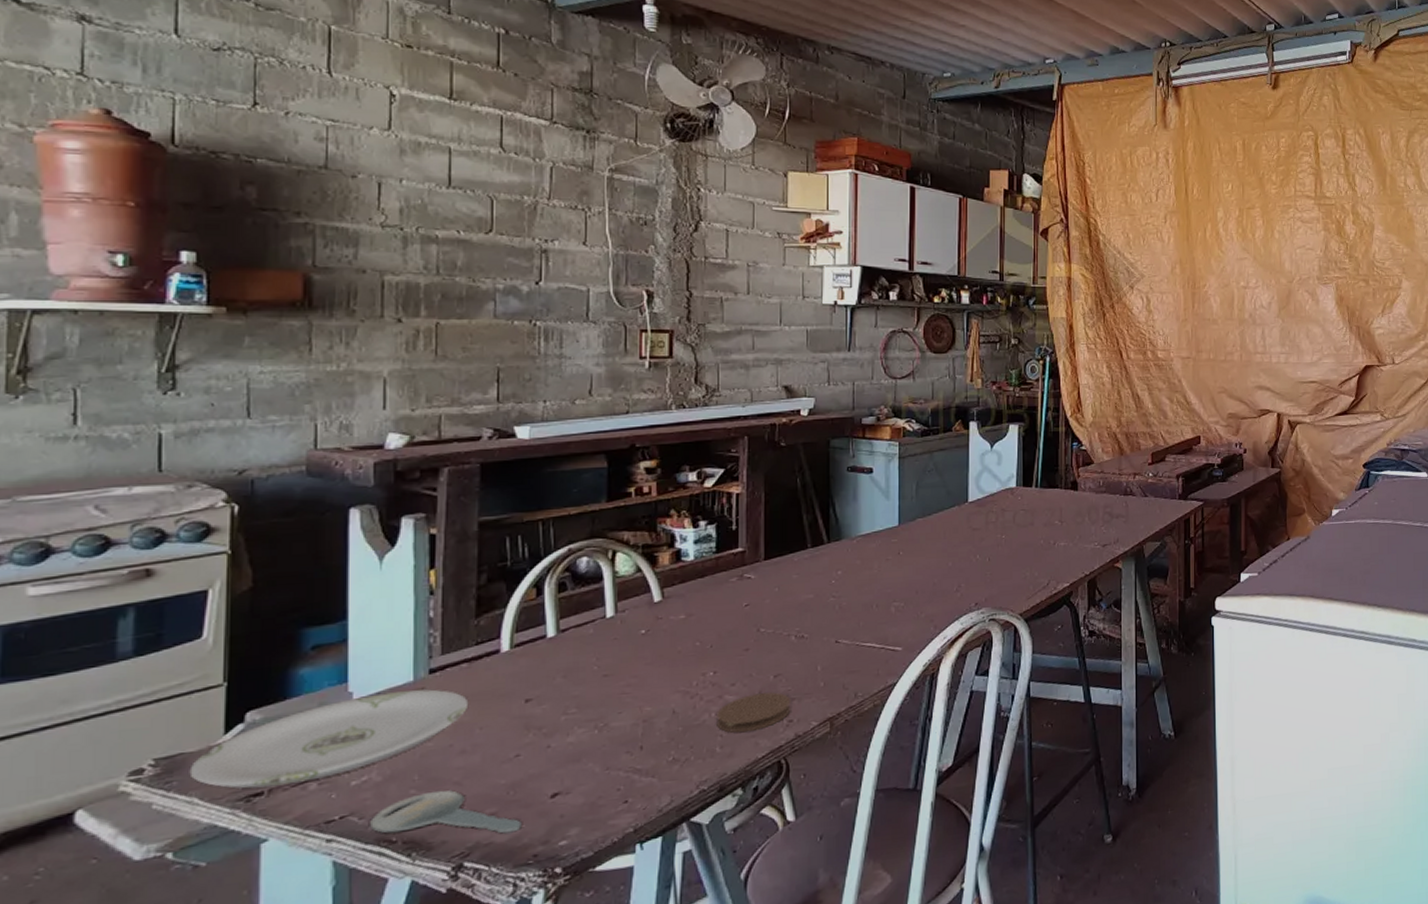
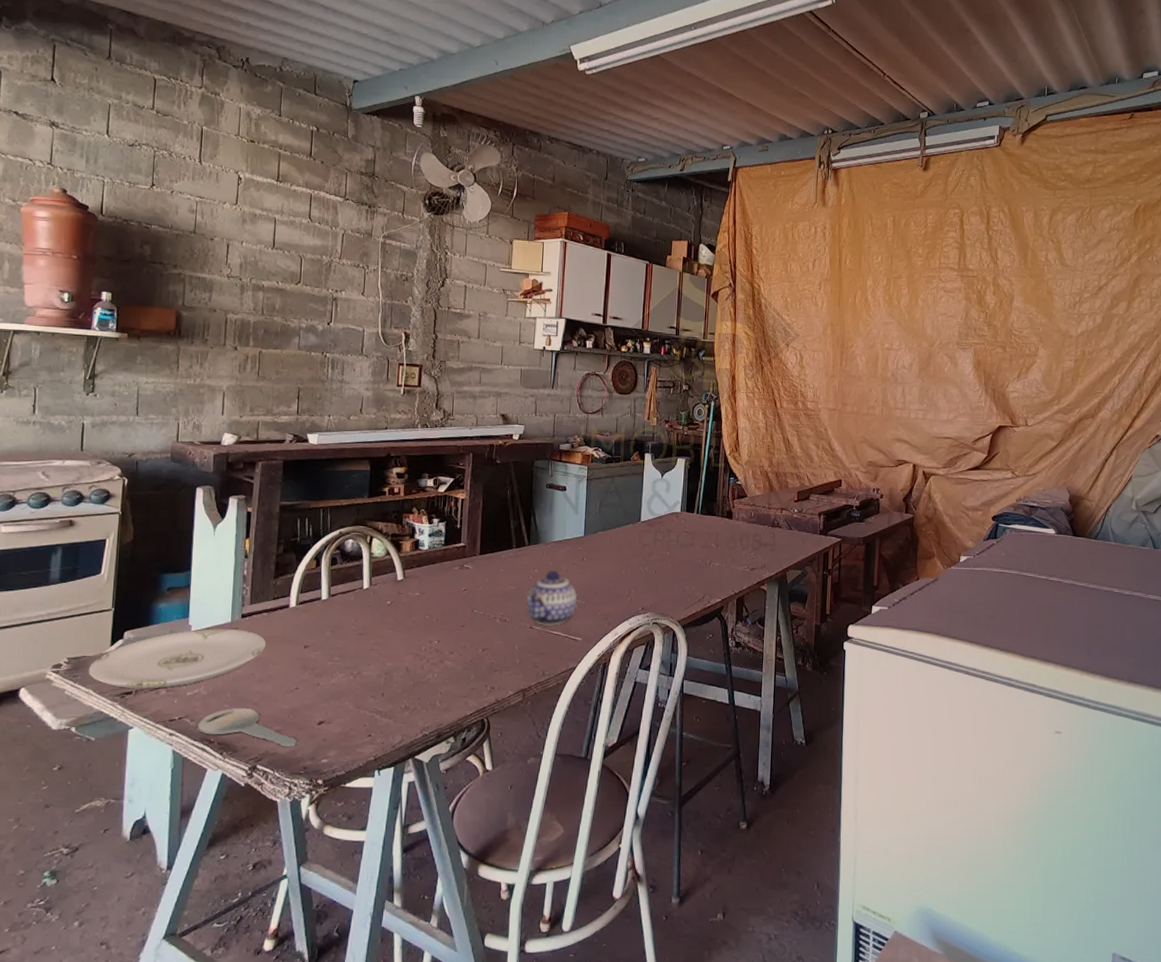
coaster: present [717,692,791,733] -> none [438,662,494,693]
teapot: none [828,569,893,638] -> present [526,570,577,626]

